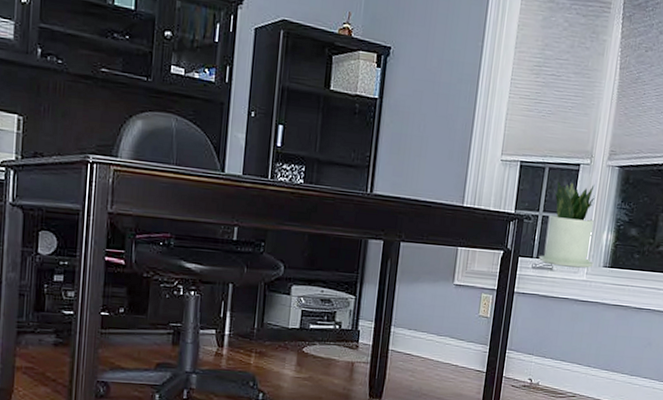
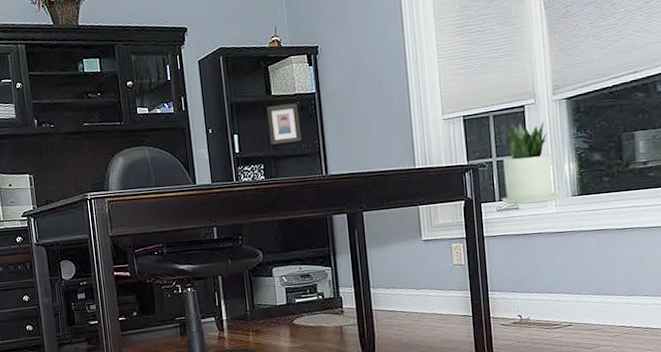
picture frame: none [317,101,356,151] -> present [266,103,302,146]

